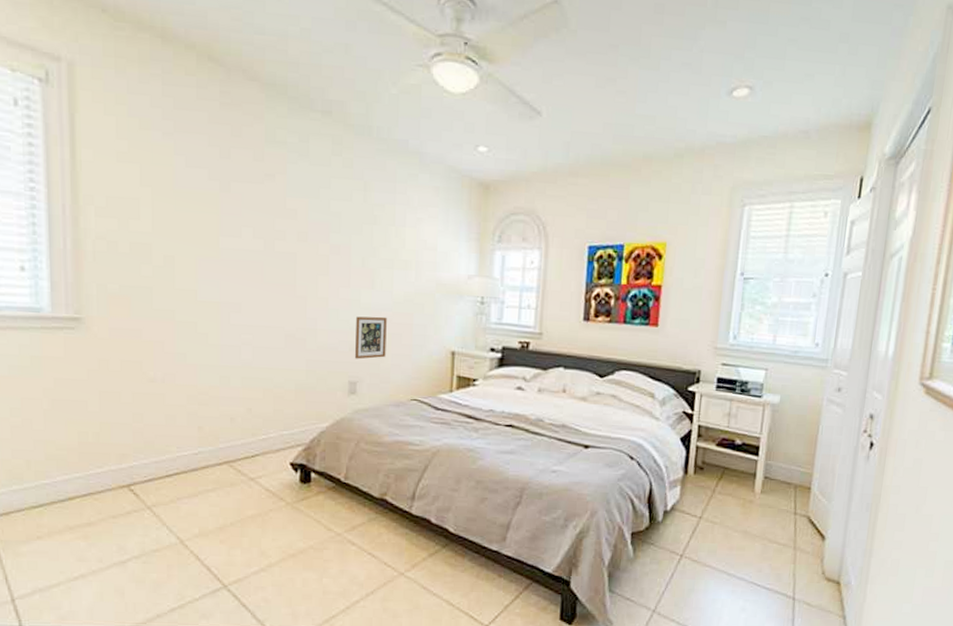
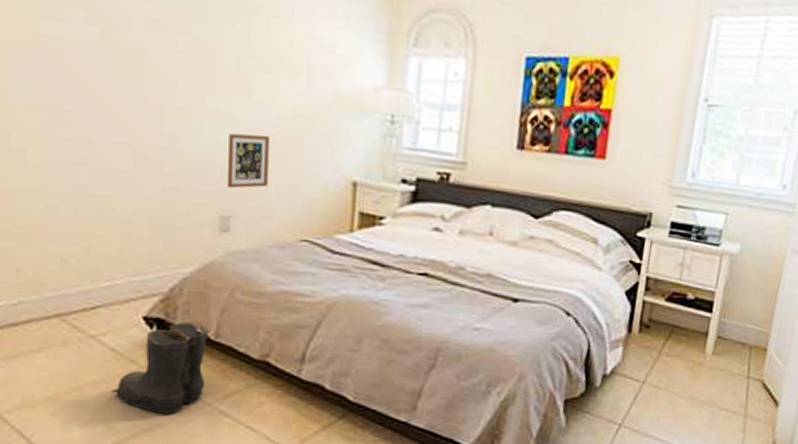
boots: none [265,467,339,543] -> present [112,321,208,415]

